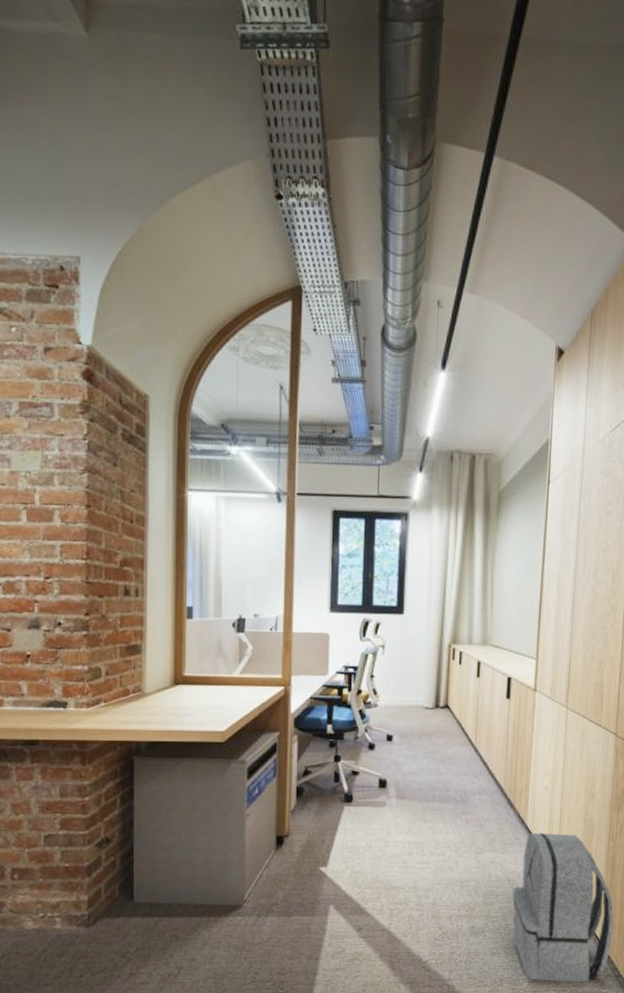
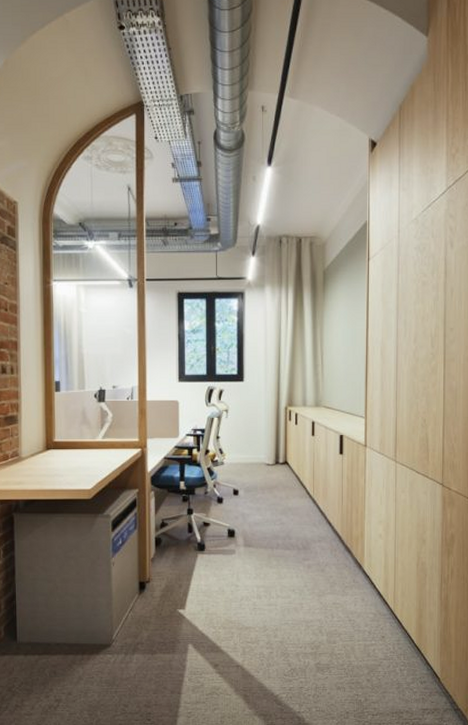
backpack: present [512,833,614,983] -> none [354,577,450,716]

